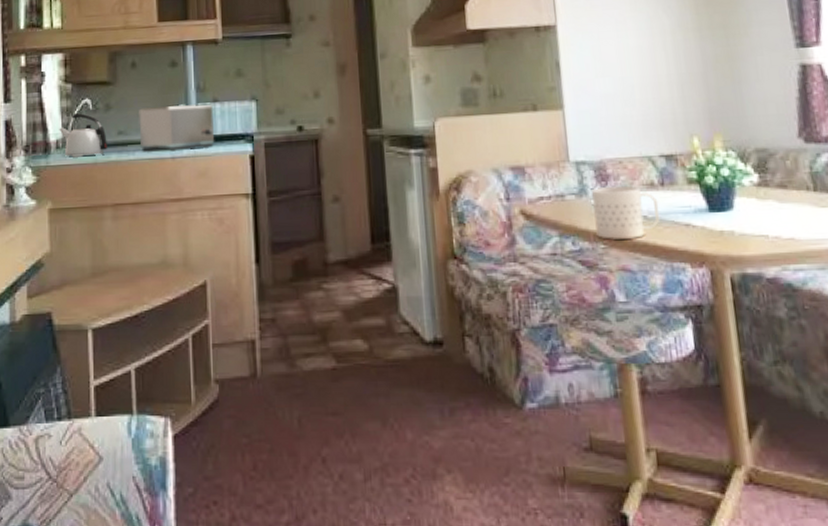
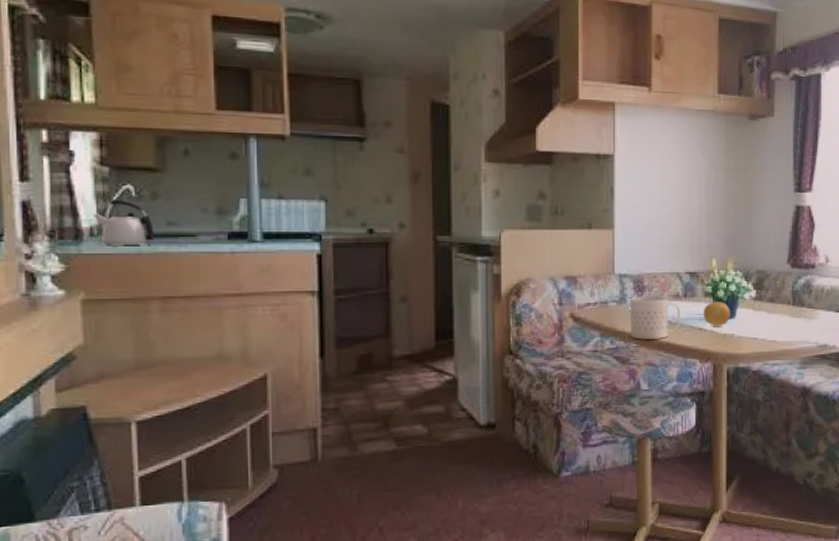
toaster: present [139,104,215,153] -> none [192,199,280,248]
fruit: none [688,189,727,222] -> present [703,301,731,327]

